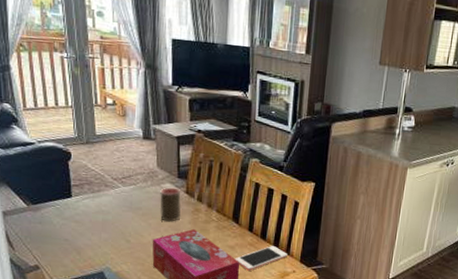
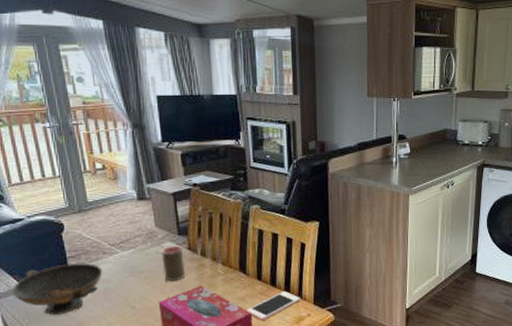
decorative bowl: none [17,191,104,238] -> present [11,263,103,315]

